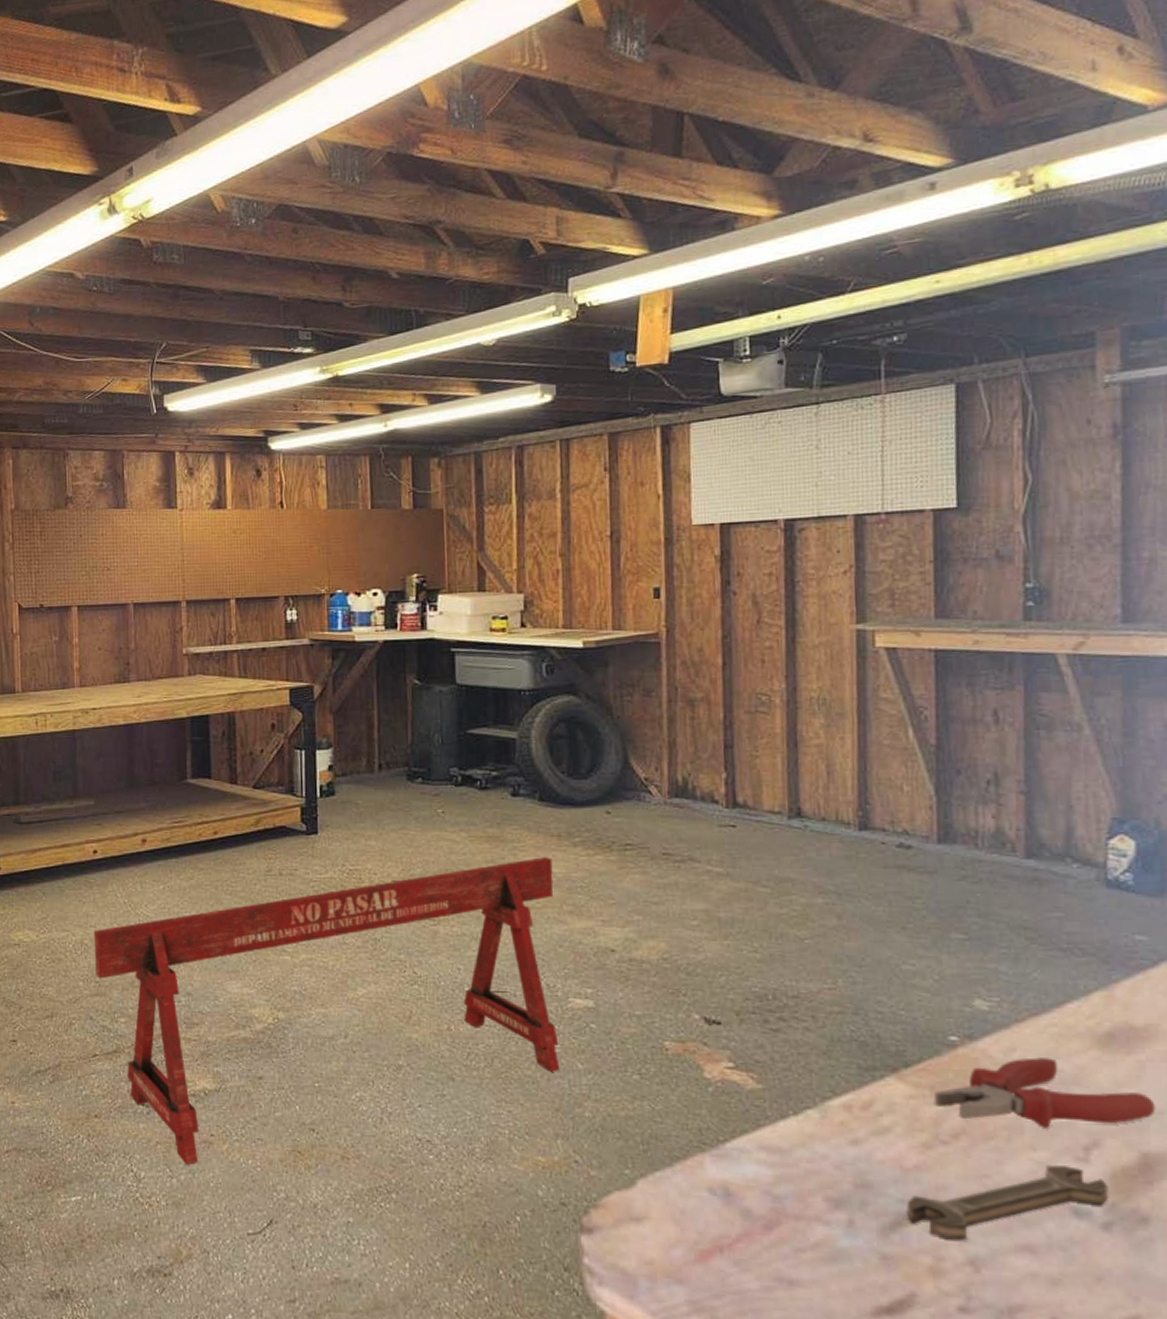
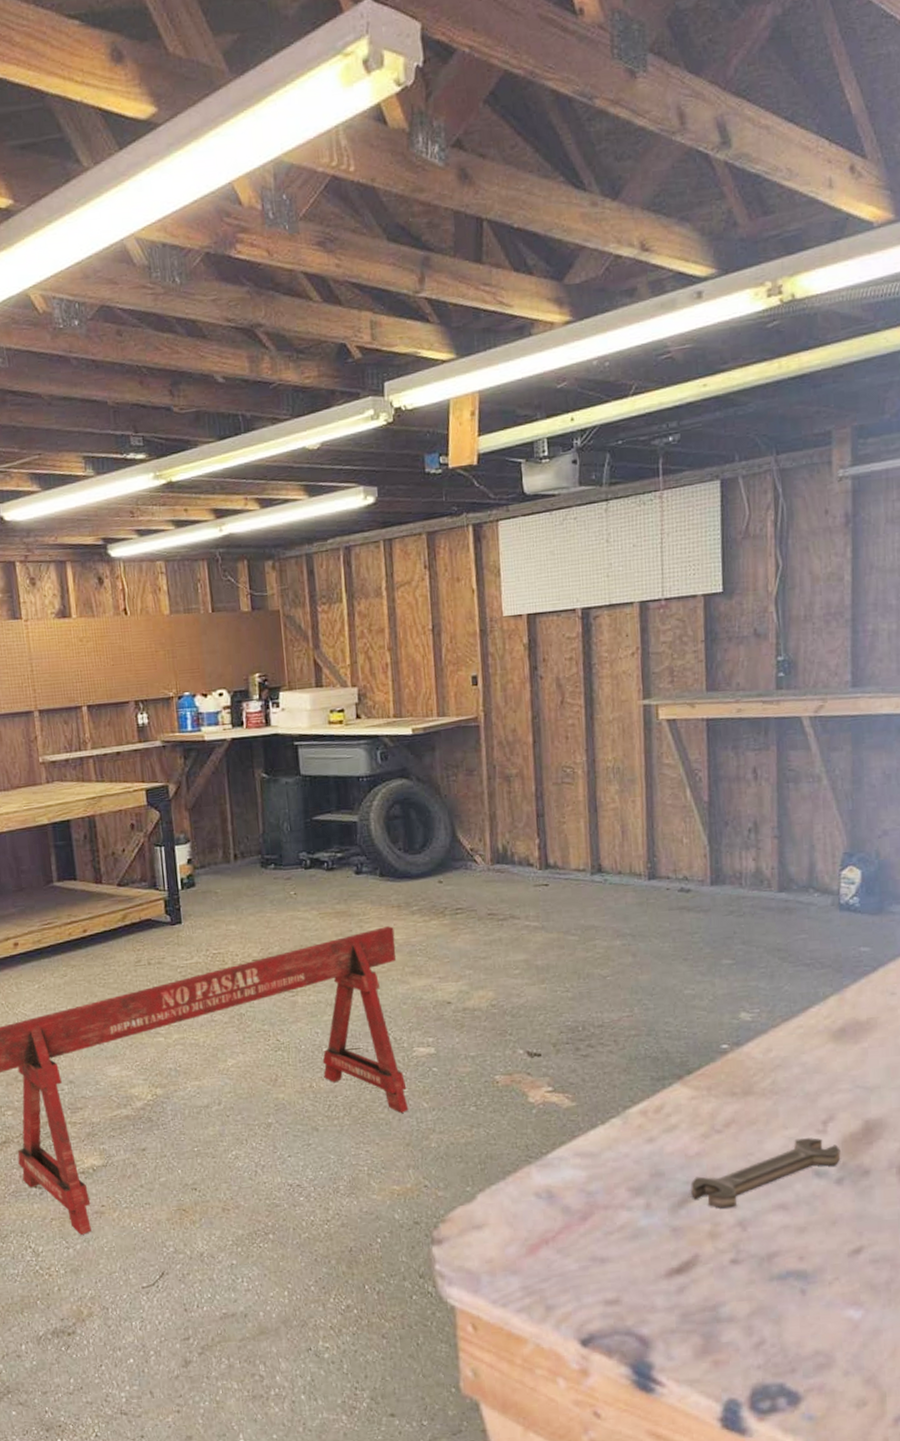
pliers: present [933,1057,1156,1128] -> none [710,1053,875,1111]

